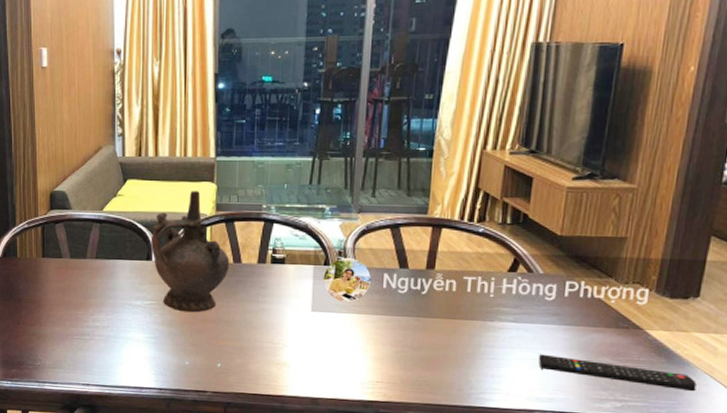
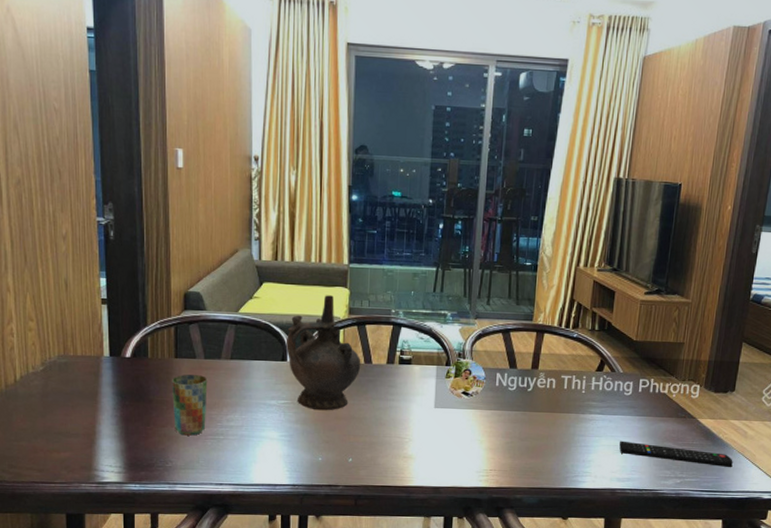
cup: none [39,273,74,335] -> present [171,374,208,436]

